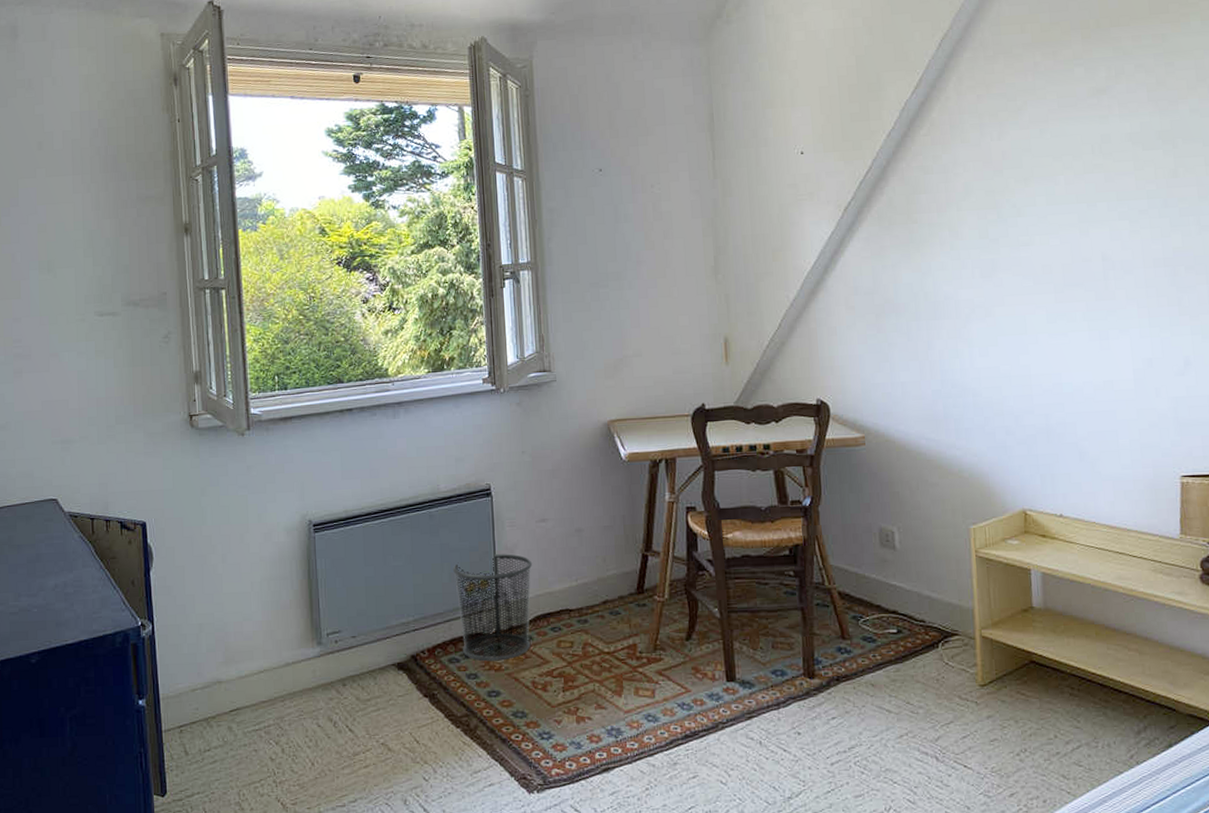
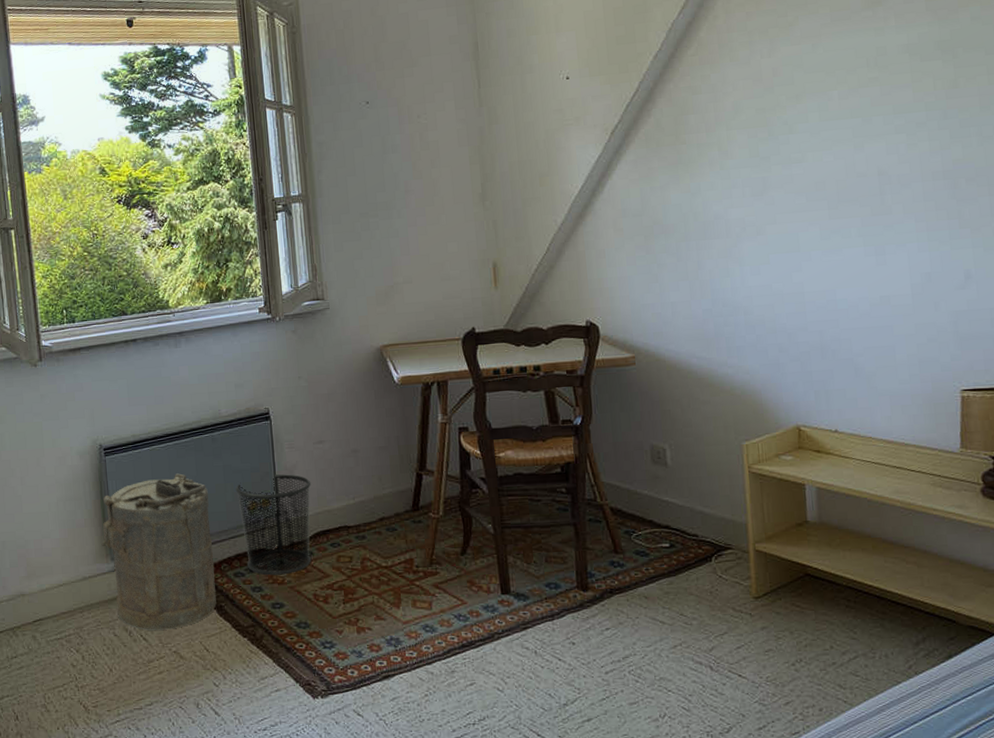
laundry hamper: none [307,552,429,721] -> present [101,473,217,630]

